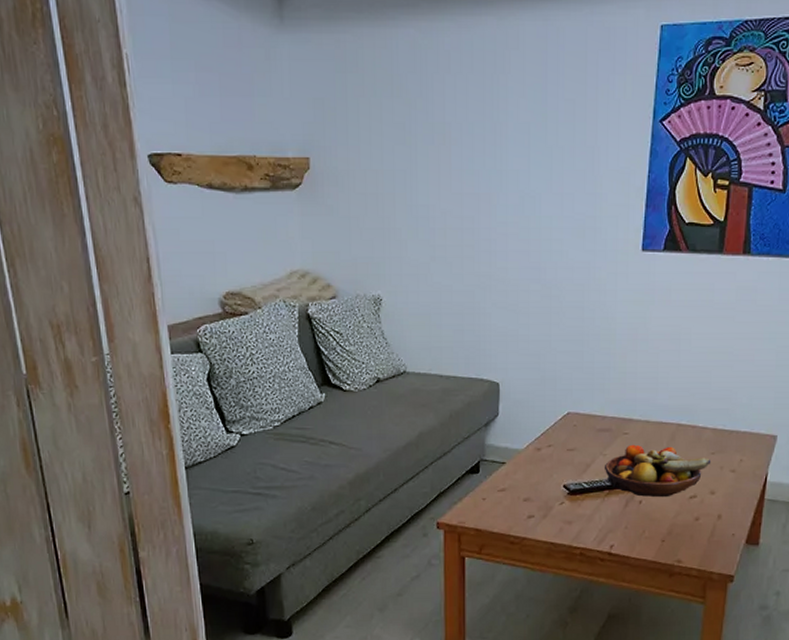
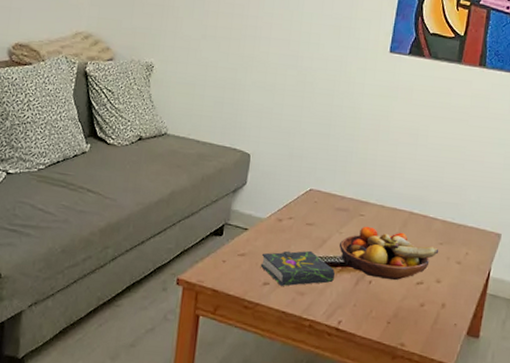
book: none [523,477,603,517] -> present [260,250,336,286]

